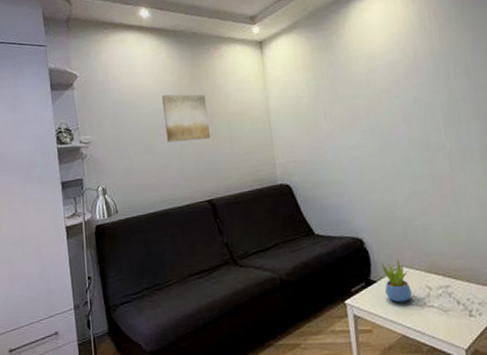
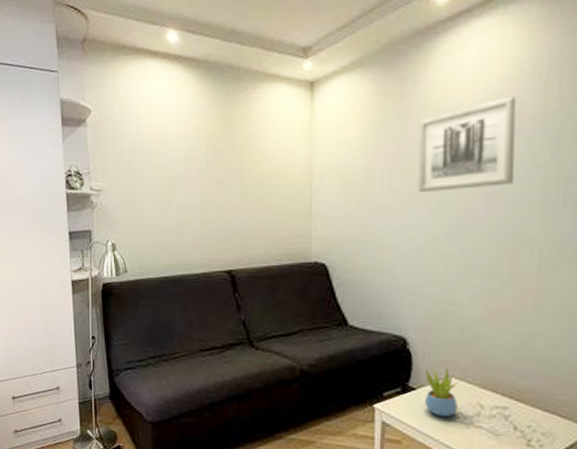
wall art: present [162,94,210,143] -> none [185,140,237,200]
wall art: none [346,43,421,119] -> present [418,95,516,192]

